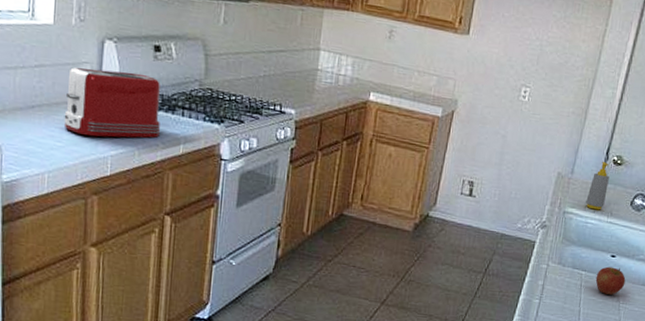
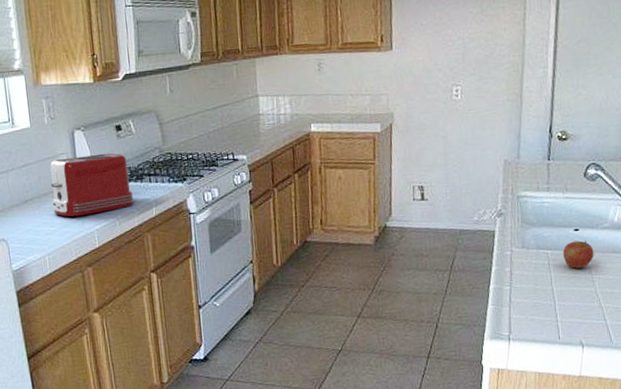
soap bottle: present [586,161,610,210] -> none [537,139,558,189]

